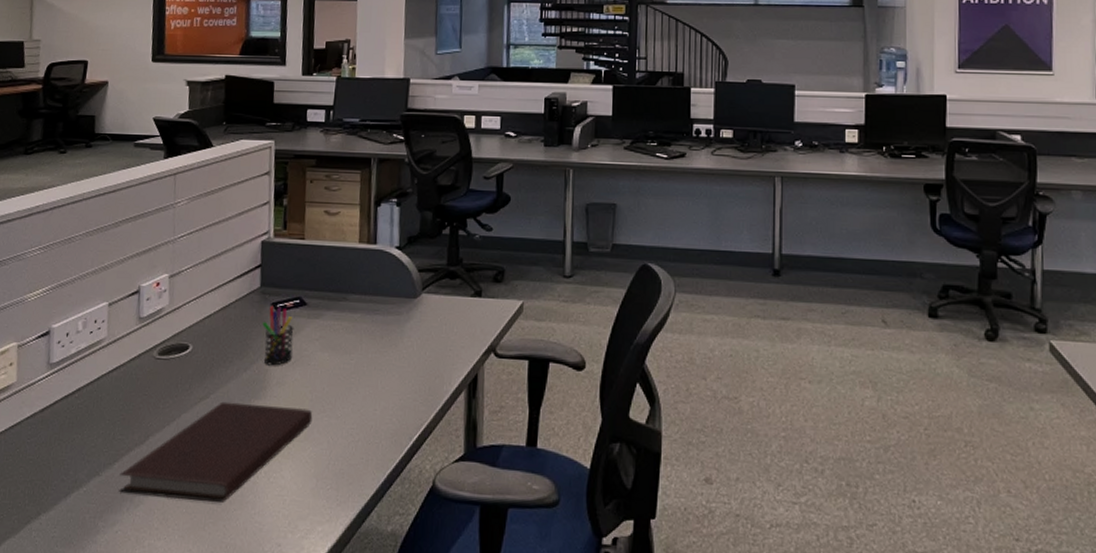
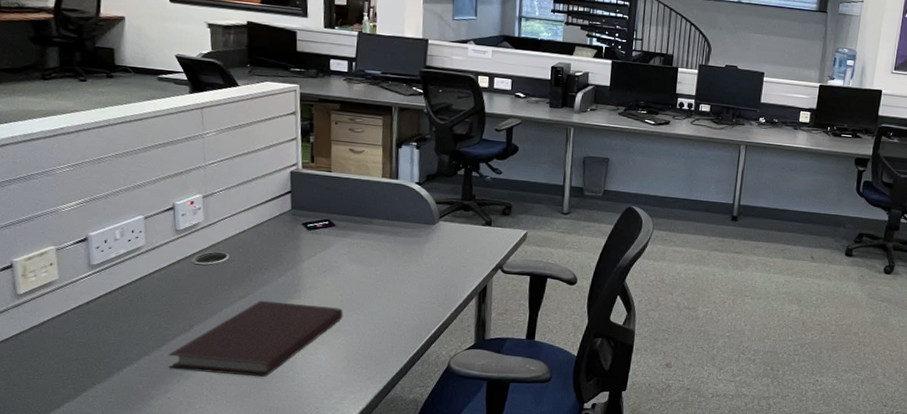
pen holder: present [262,306,294,366] -> none [294,226,324,274]

